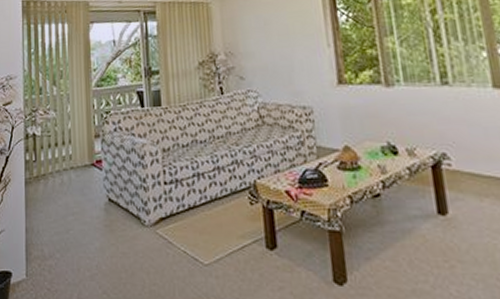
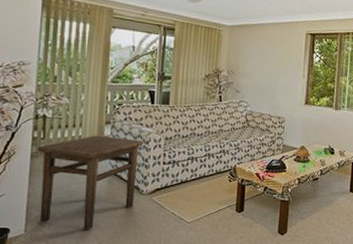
side table: none [30,152,139,275] -> present [37,135,144,230]

